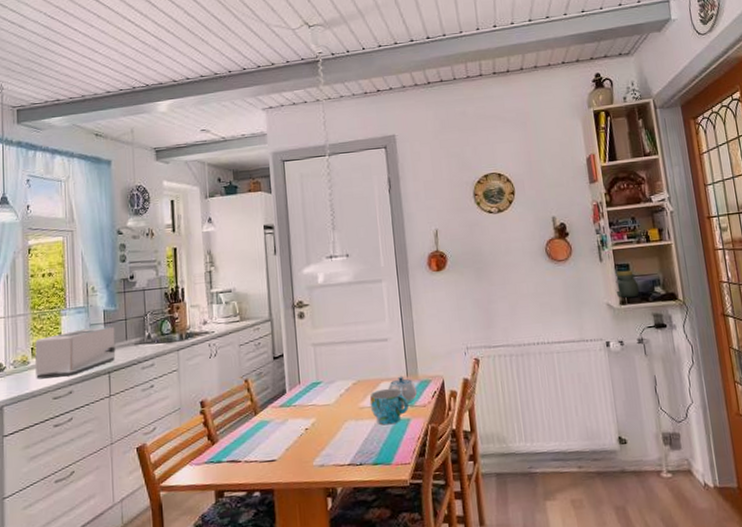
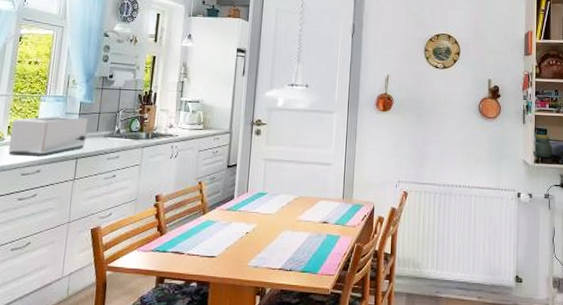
cup: present [369,388,409,425] -> none [306,206,340,239]
teapot: present [388,376,418,404] -> none [325,197,350,223]

